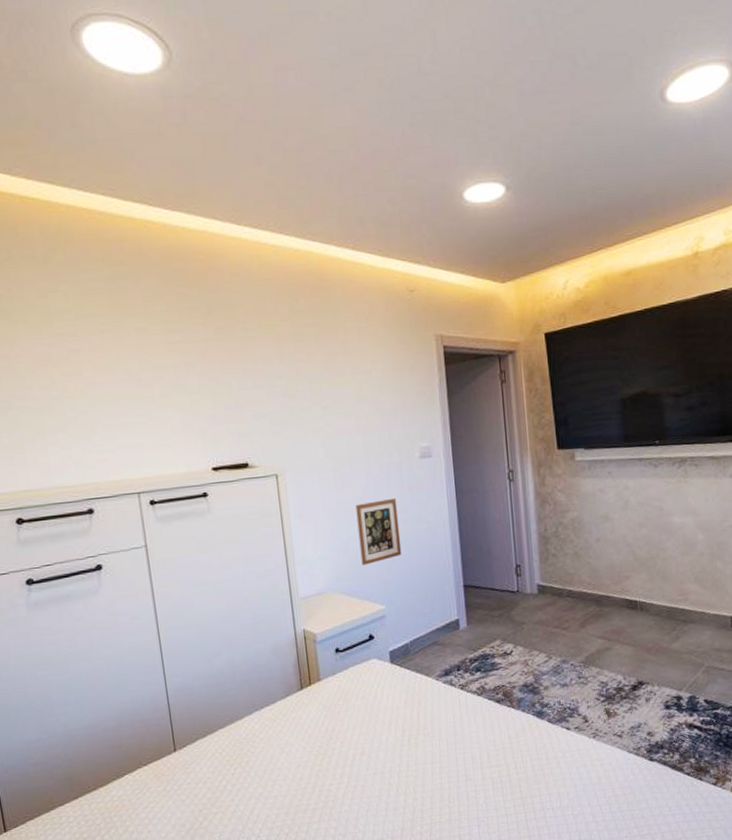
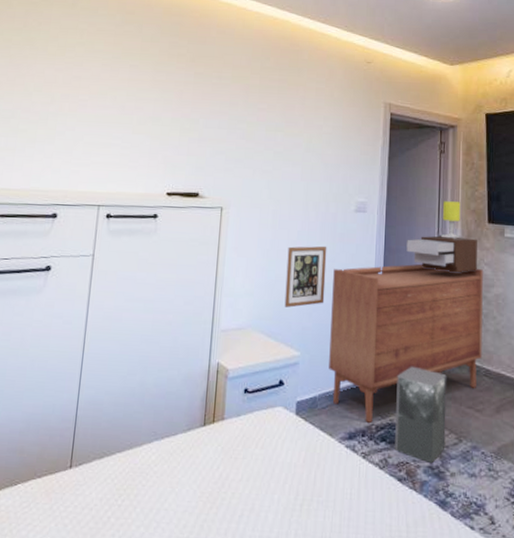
sideboard: none [406,496,563,658] -> present [329,263,483,423]
table lamp: none [477,432,551,504] -> present [406,201,477,273]
speaker: none [484,599,537,683] -> present [395,366,447,464]

